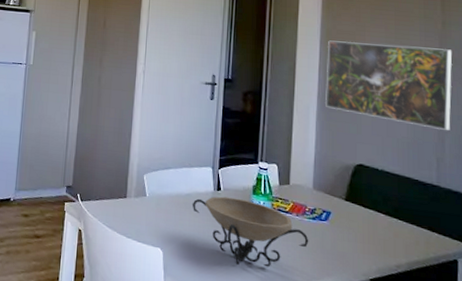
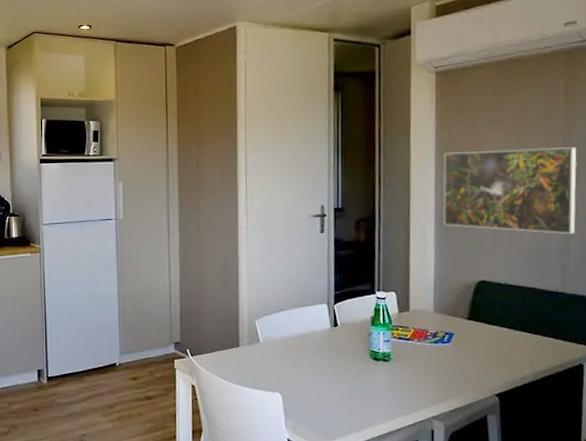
decorative bowl: present [192,196,309,268] -> none [308,332,432,399]

